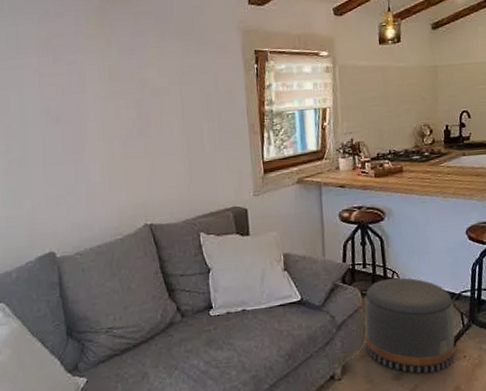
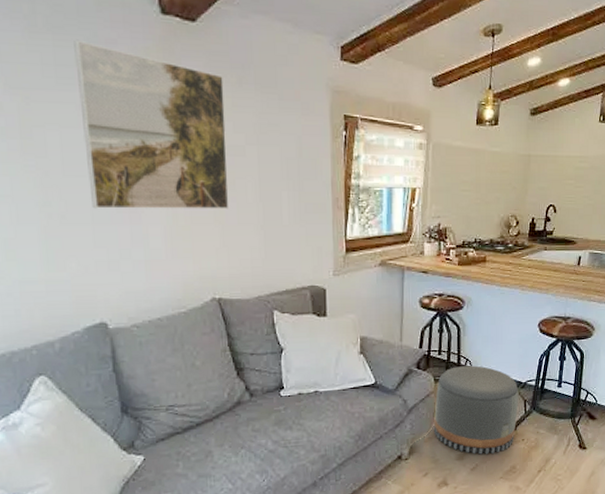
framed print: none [31,17,157,153] -> present [74,39,229,209]

